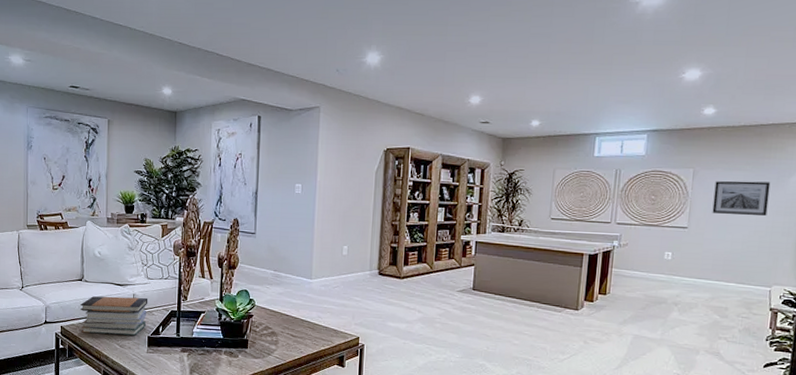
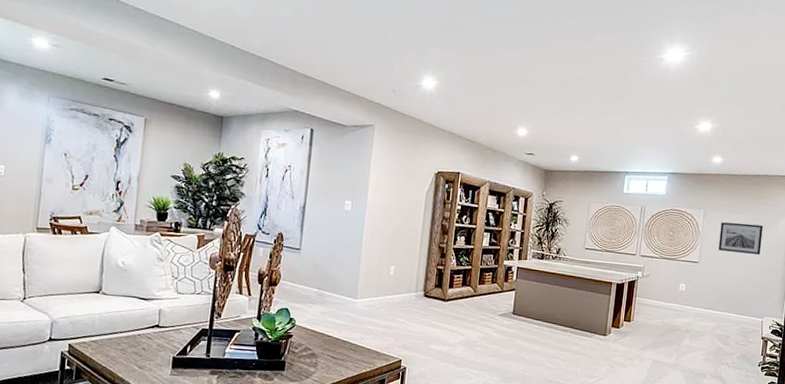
book stack: present [80,296,148,336] -> none [93,311,177,356]

